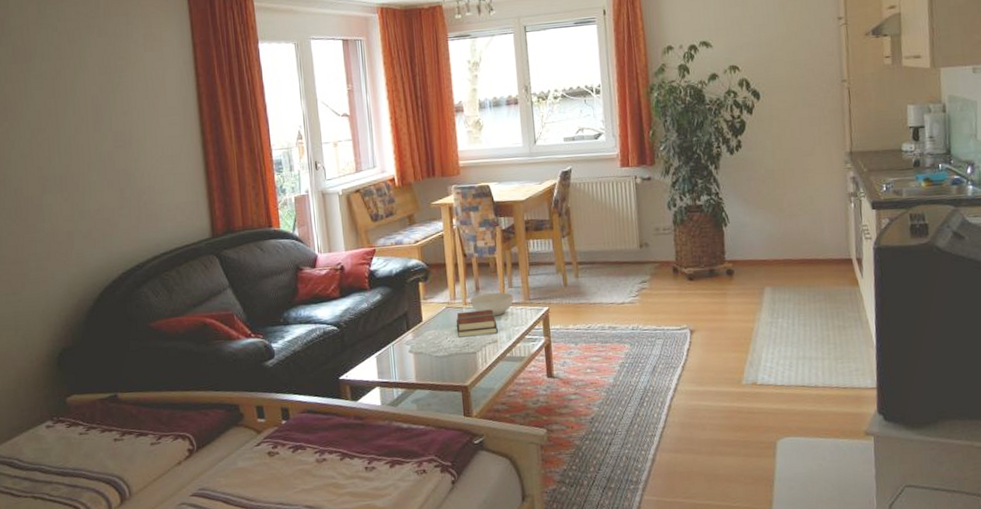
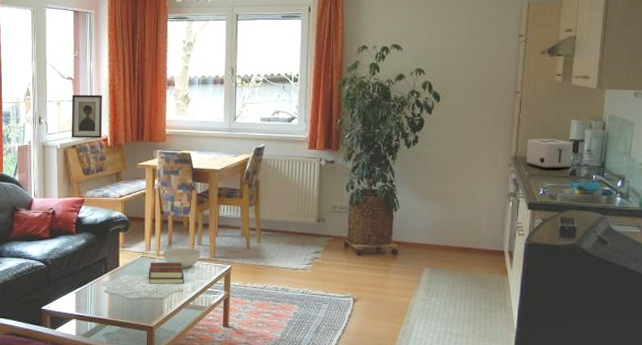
picture frame: none [349,130,389,182] -> present [71,94,103,138]
toaster: none [861,128,915,163] -> present [526,139,573,170]

